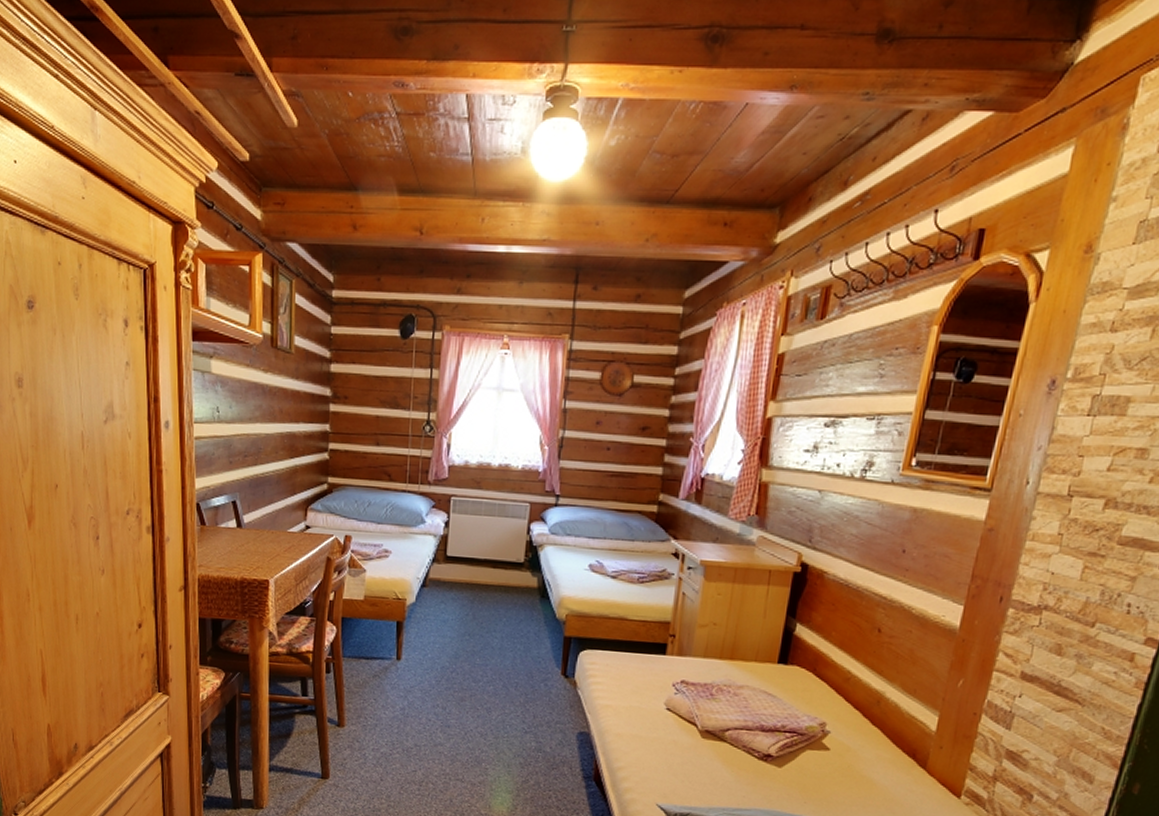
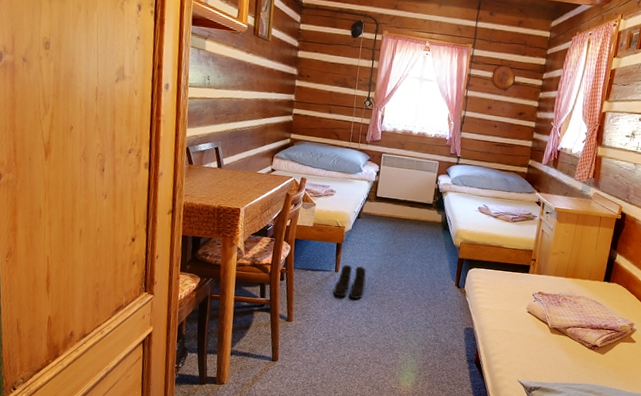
boots: none [395,649,439,697] -> present [333,264,366,300]

